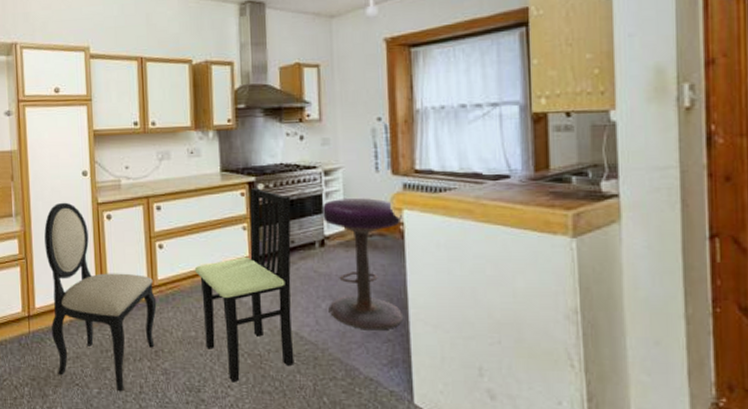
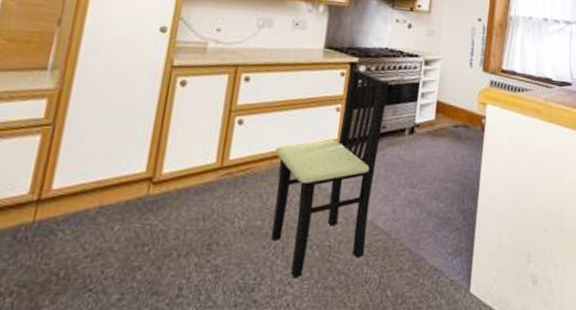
dining chair: present [44,202,157,392] -> none [64,59,223,297]
stool: present [321,198,404,331] -> none [408,89,485,220]

